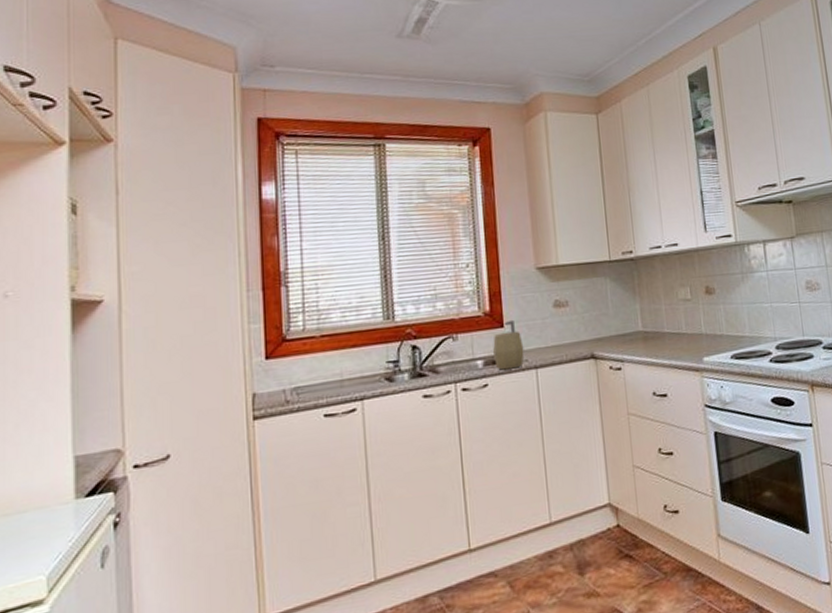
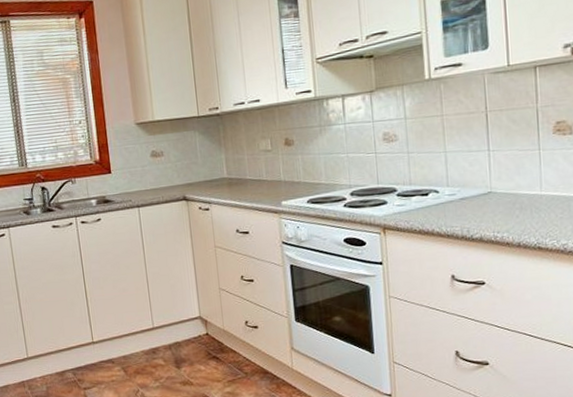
soap dispenser: present [493,319,524,370] -> none [103,167,129,208]

